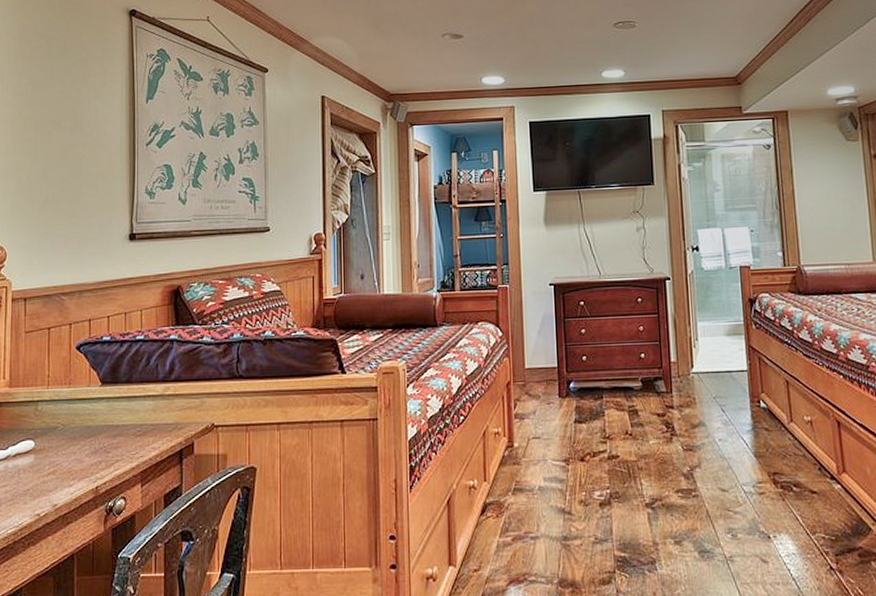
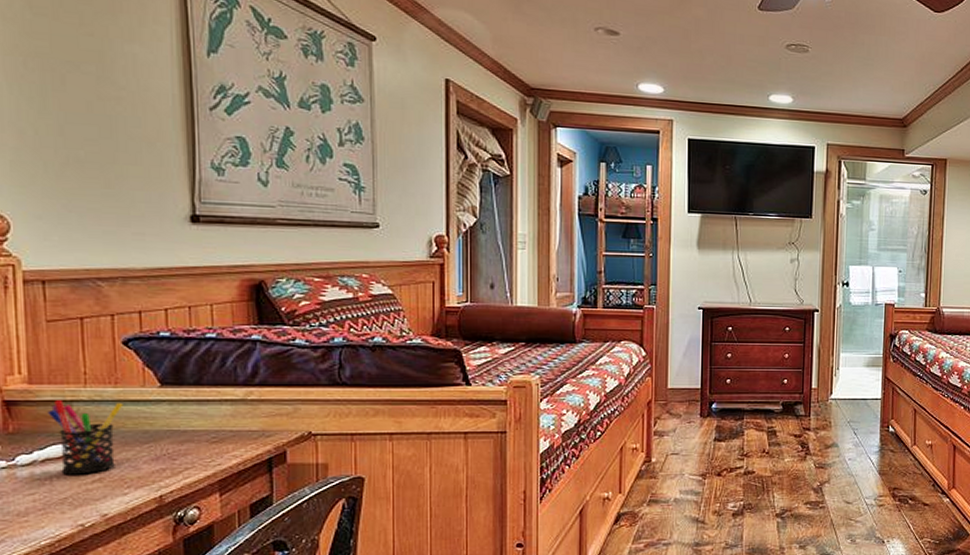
pen holder: none [21,400,74,468] -> present [48,400,123,475]

